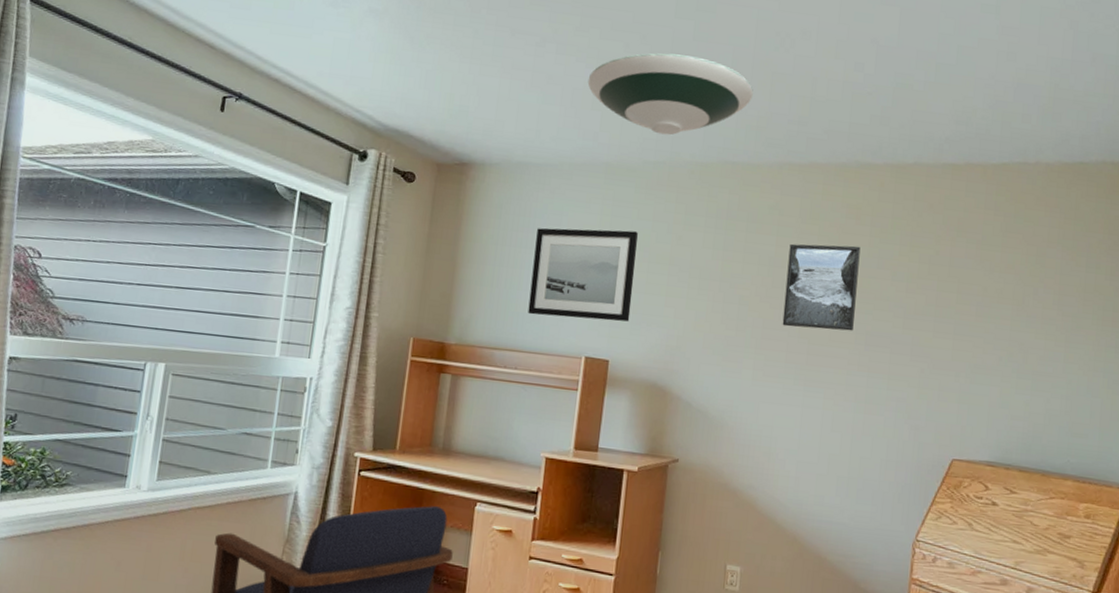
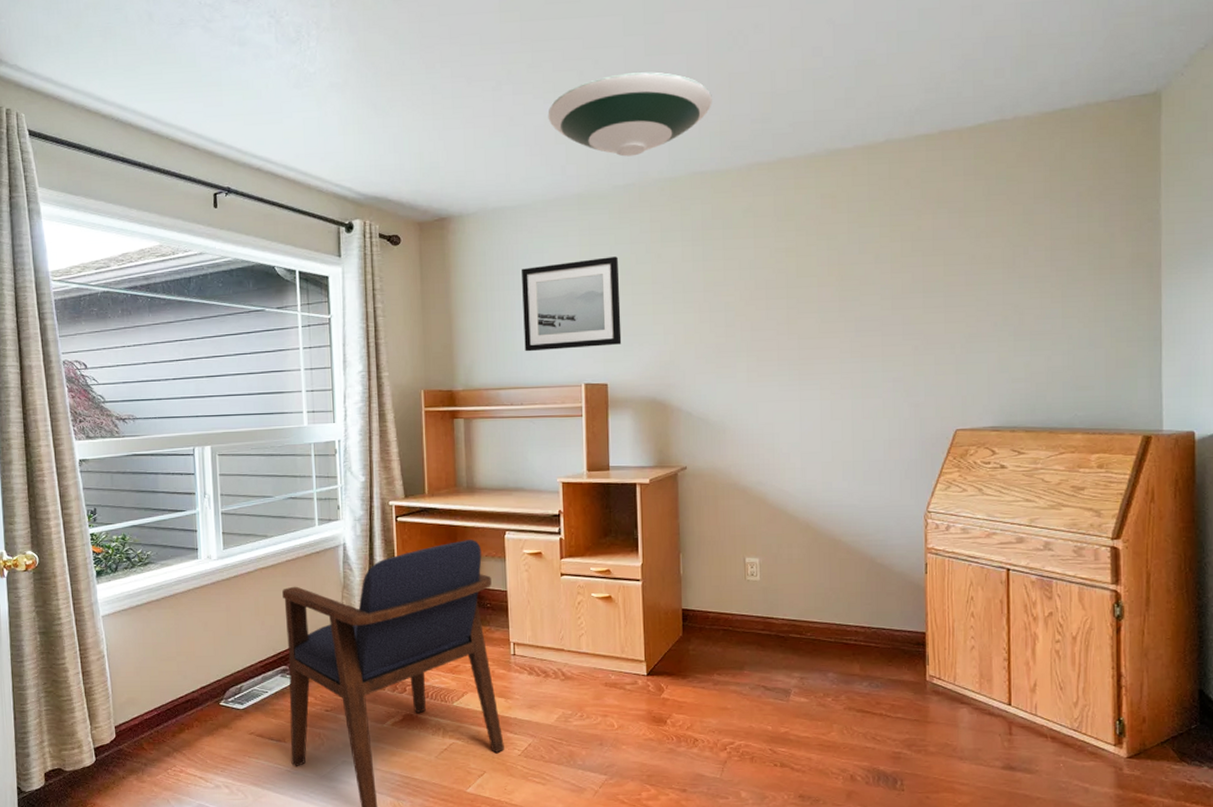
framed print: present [782,243,861,331] -> none [768,235,842,326]

